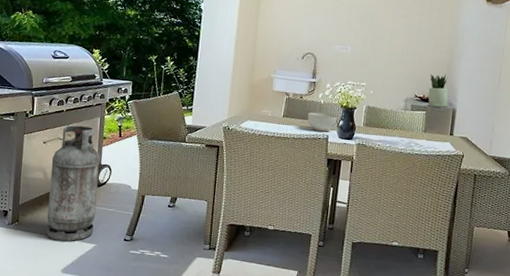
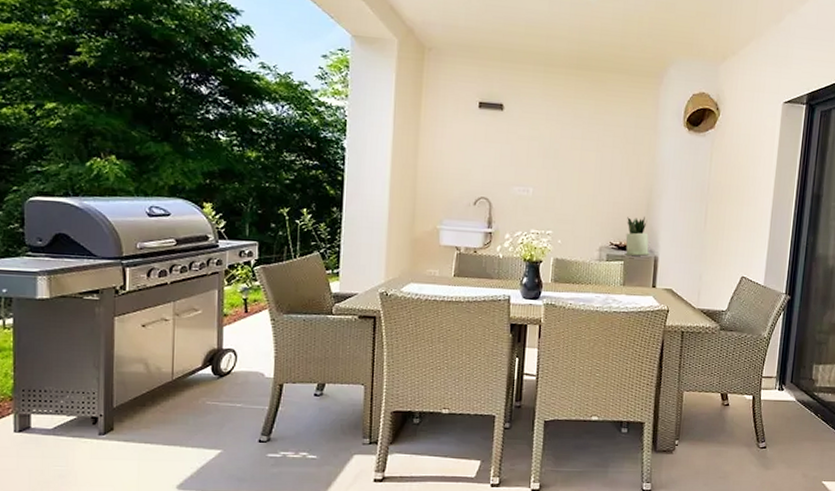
propane tank: present [46,125,101,242] -> none [153,301,222,450]
bowl: present [307,112,338,132] -> none [483,268,521,292]

